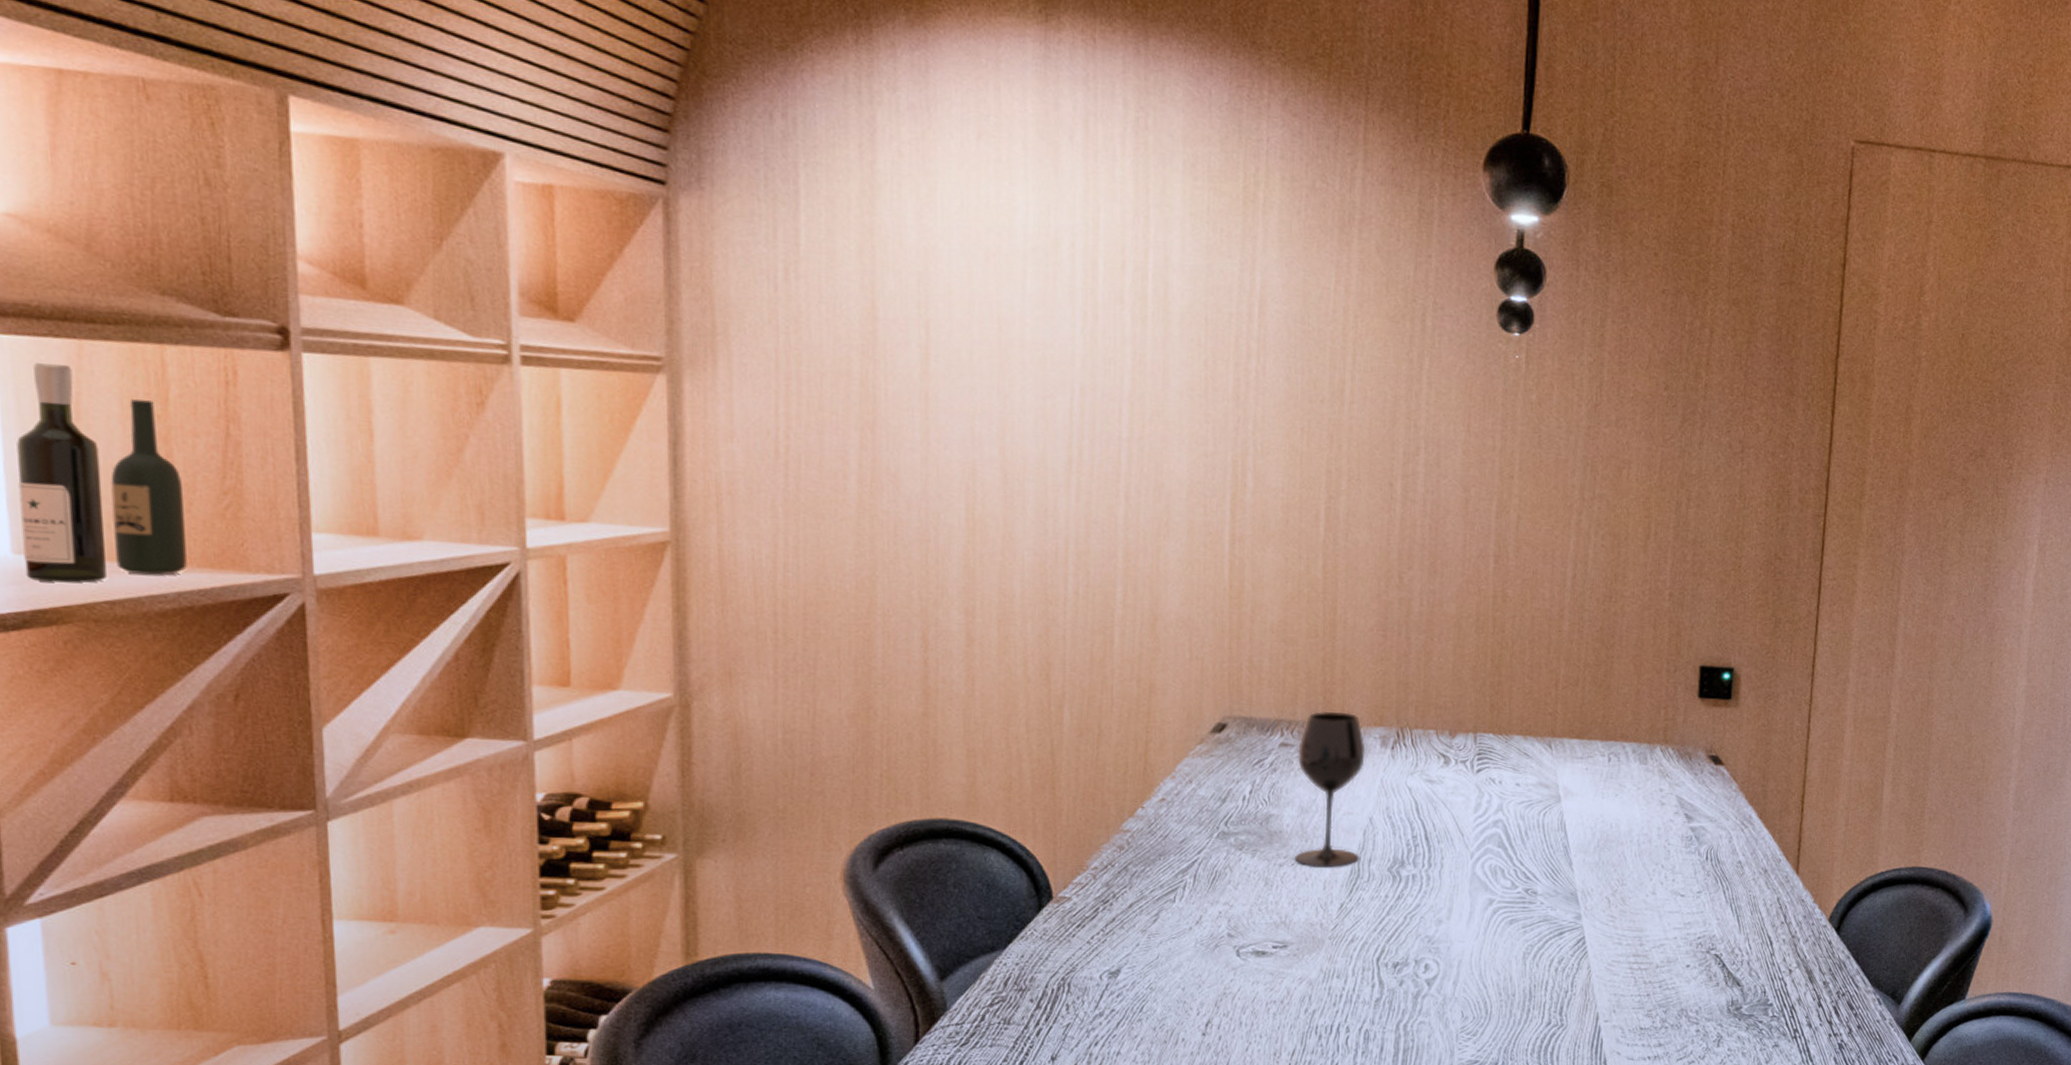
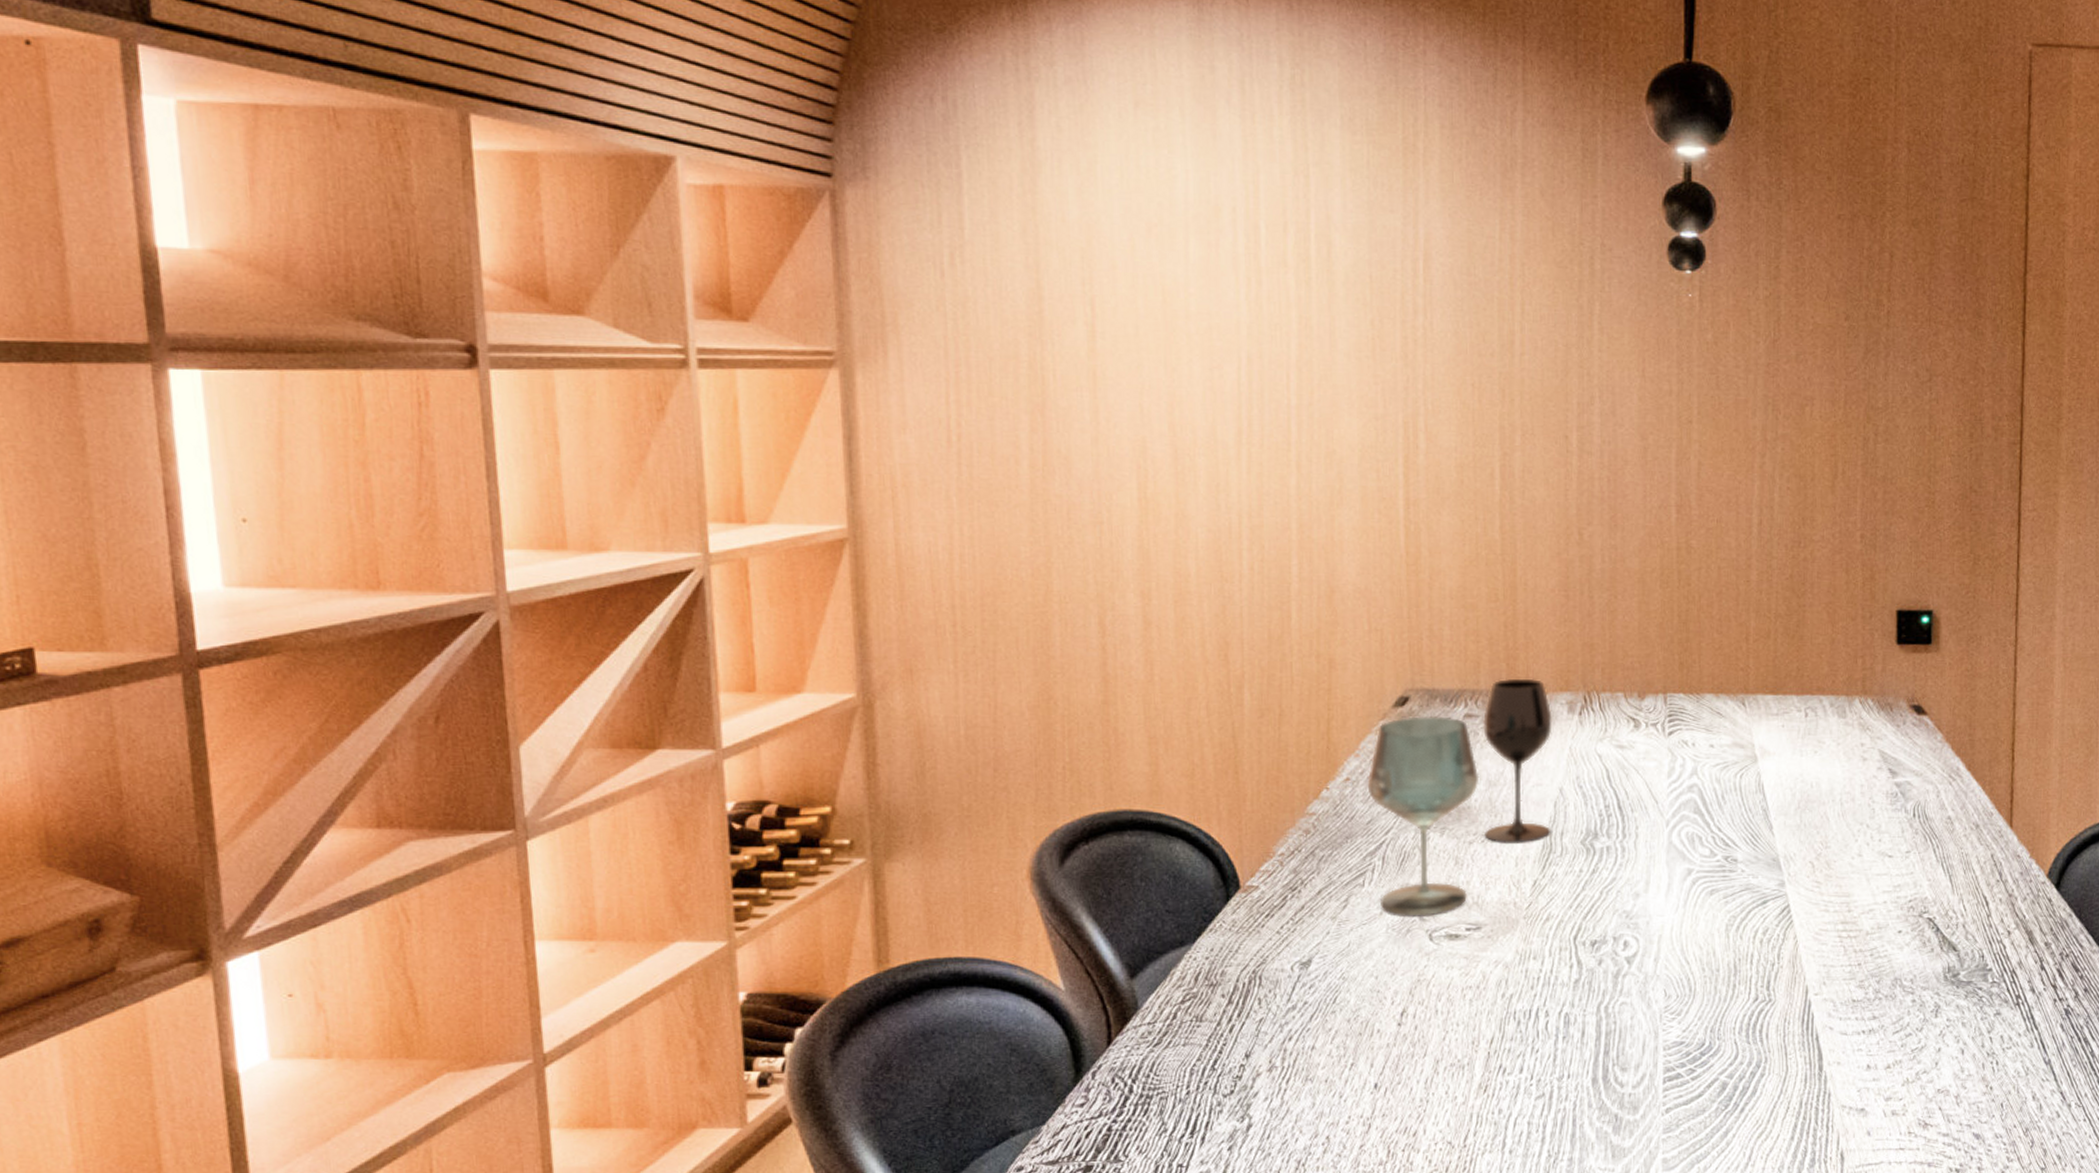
bottle: present [16,362,107,583] -> none [225,395,312,613]
wine bottle: present [110,399,187,575] -> none [313,426,387,600]
wine glass: none [1182,743,1292,933] -> present [1367,716,1480,916]

